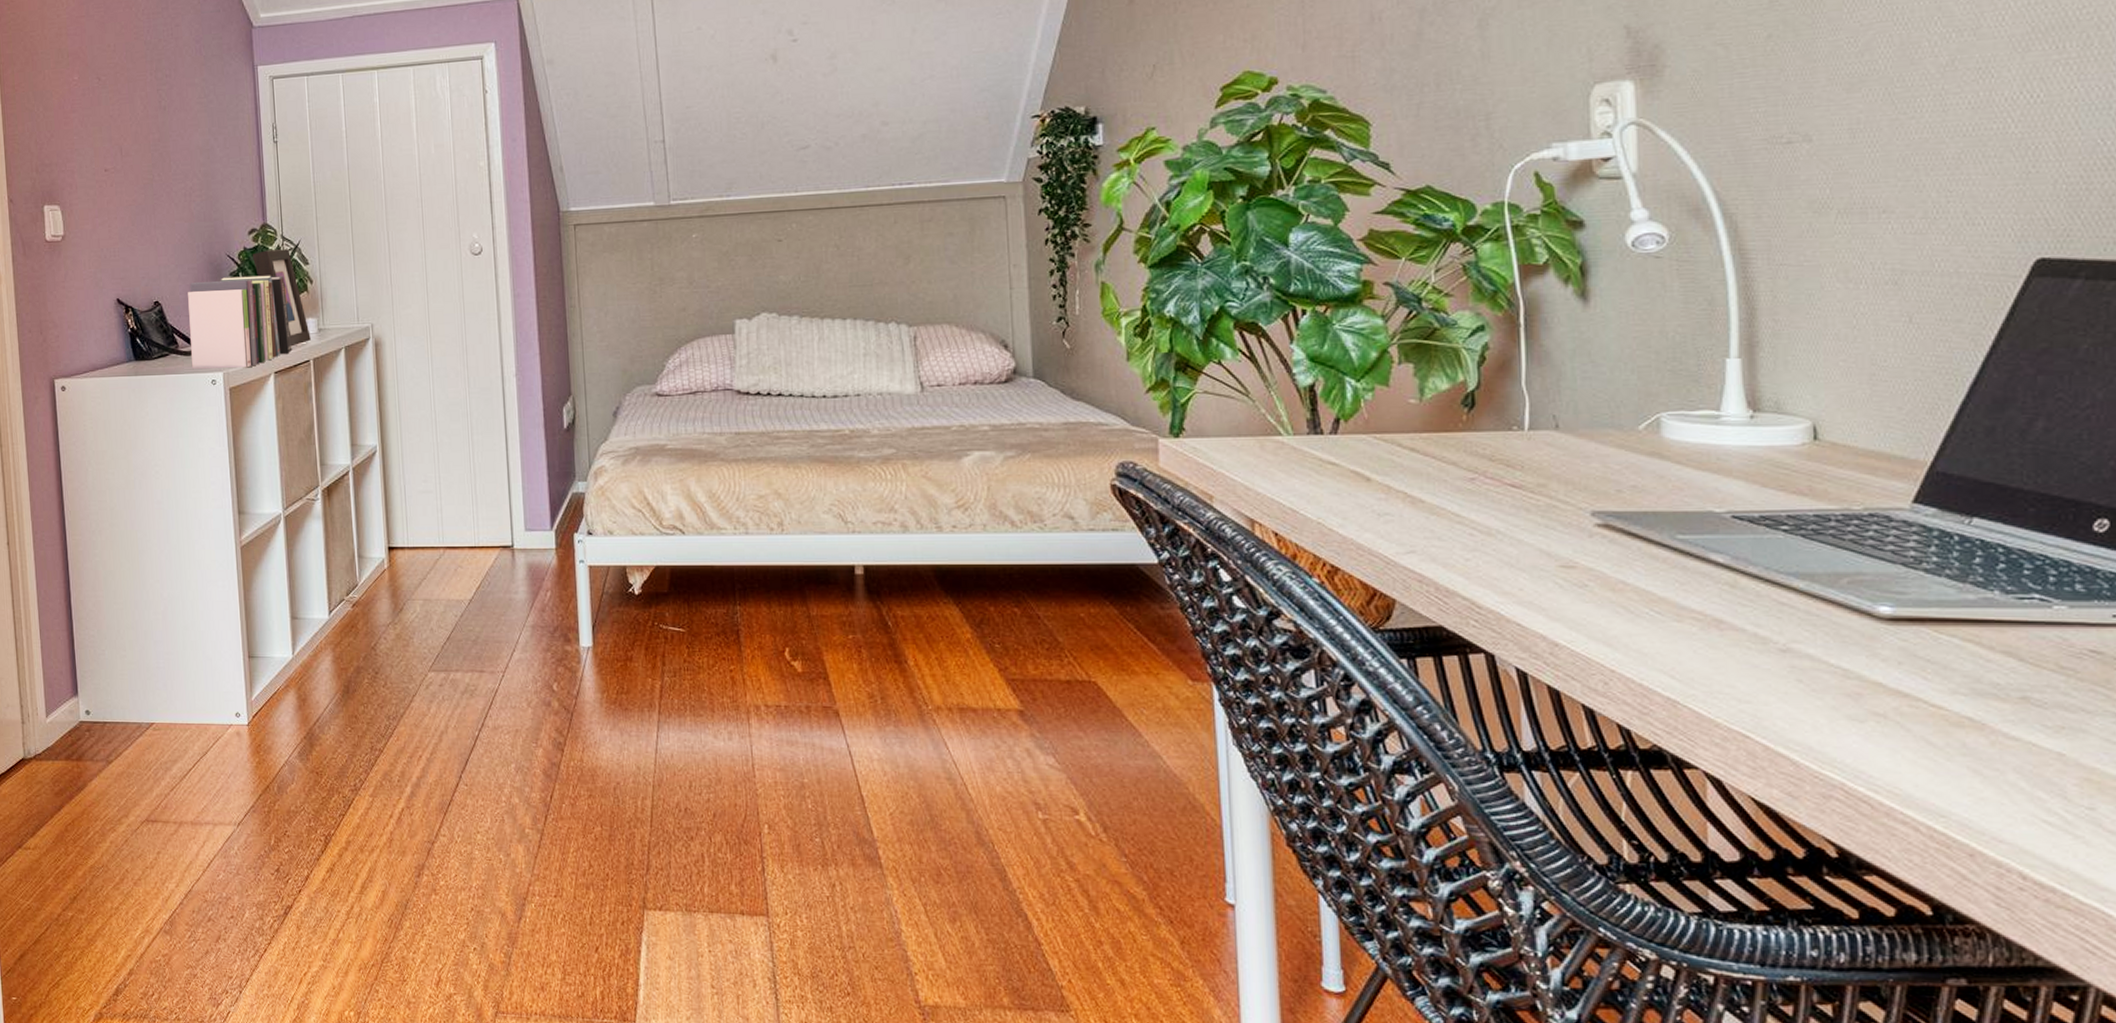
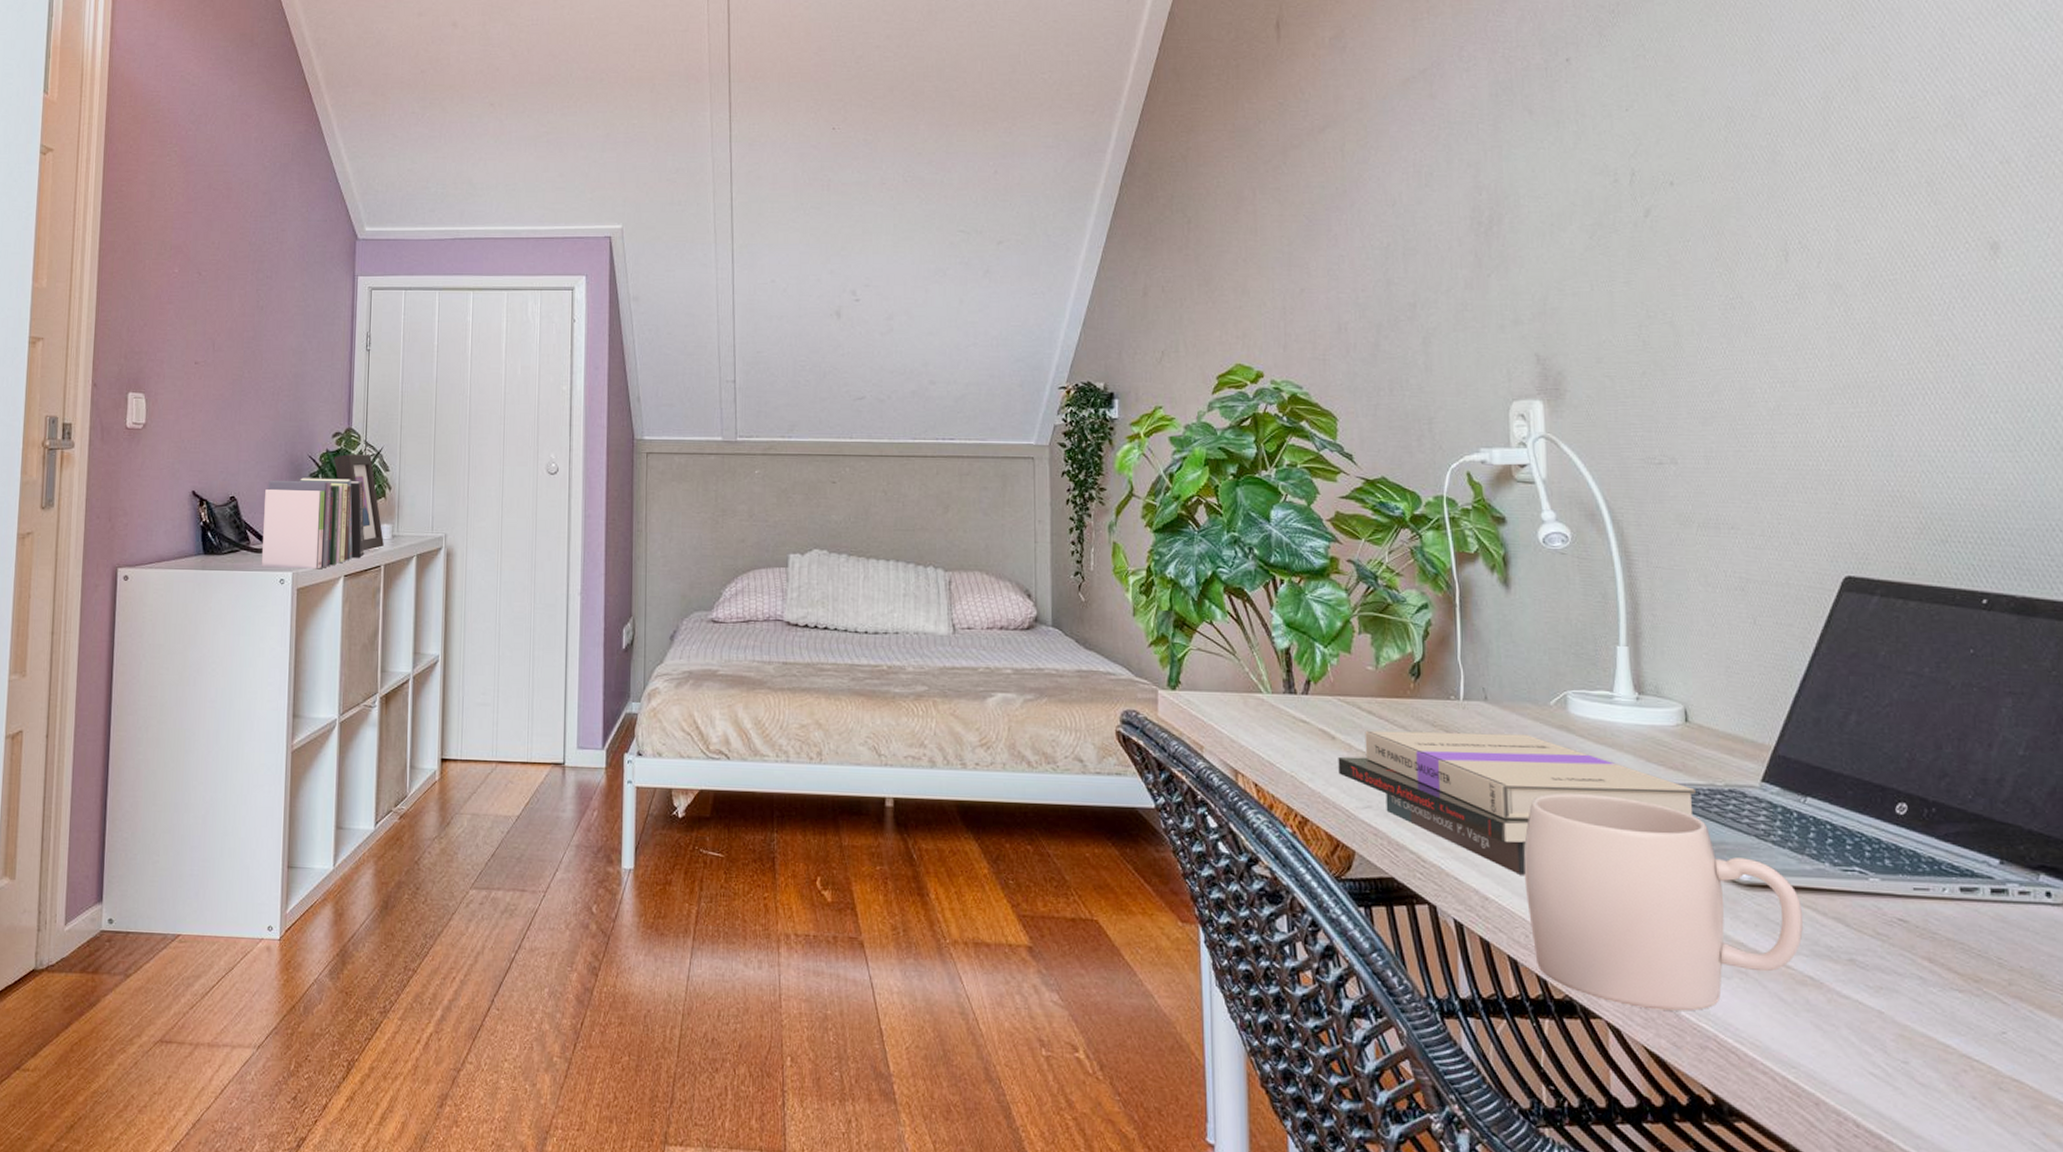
books: none [1374,464,1827,618] -> present [1338,730,1697,875]
mug: none [1602,527,1963,759] -> present [1523,793,1804,1012]

